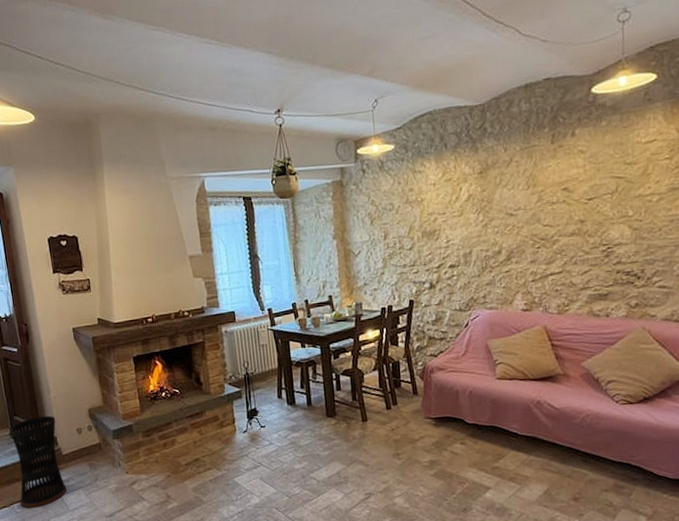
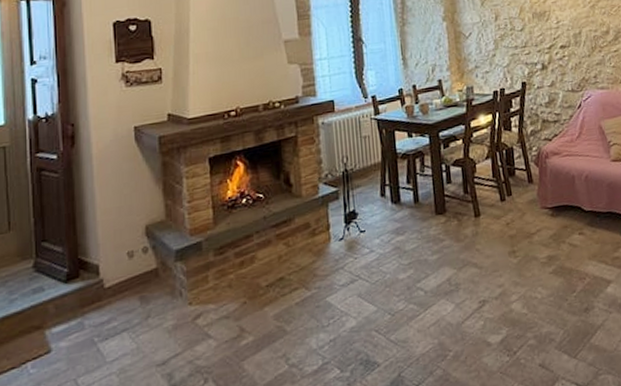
umbrella stand: present [9,415,67,508] -> none [33,237,105,367]

